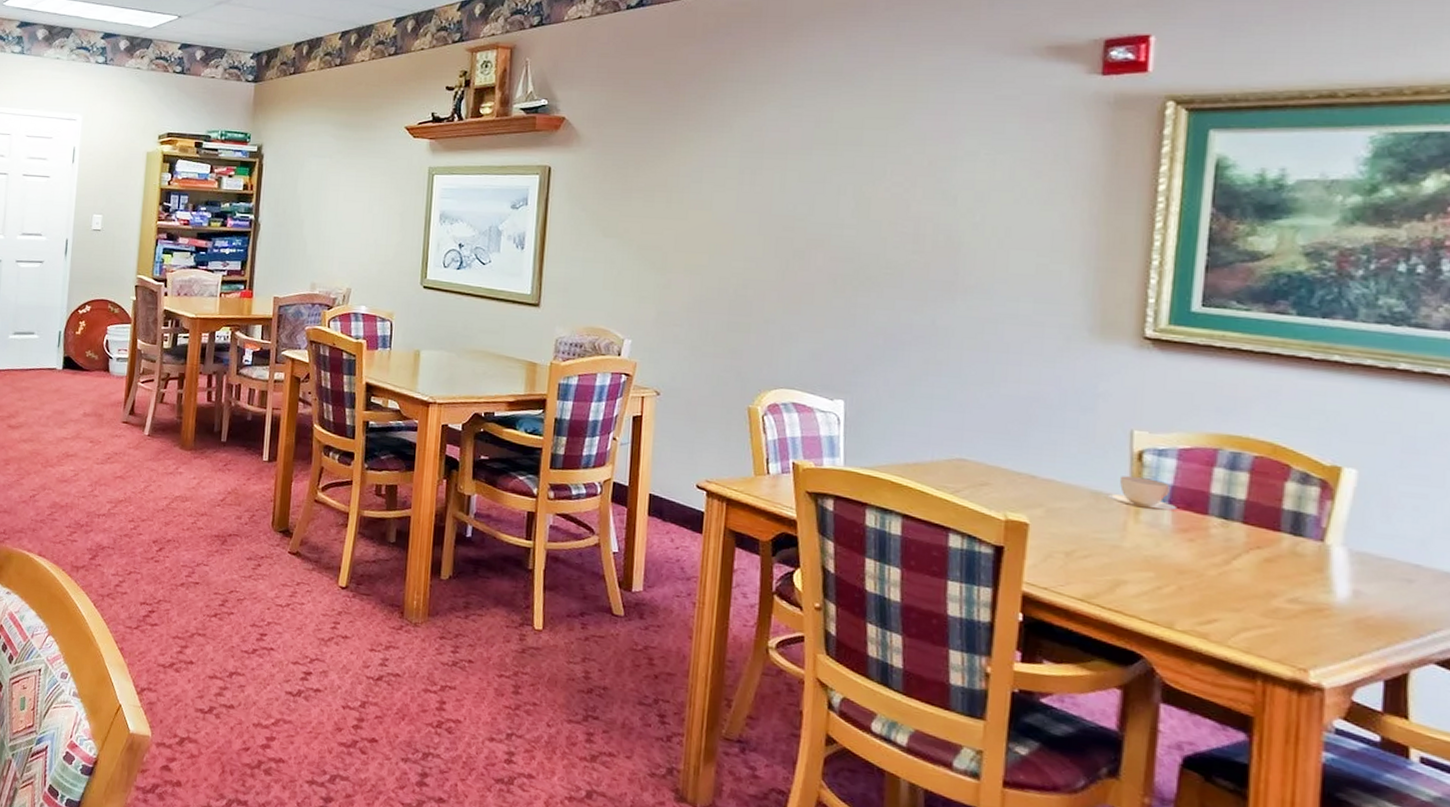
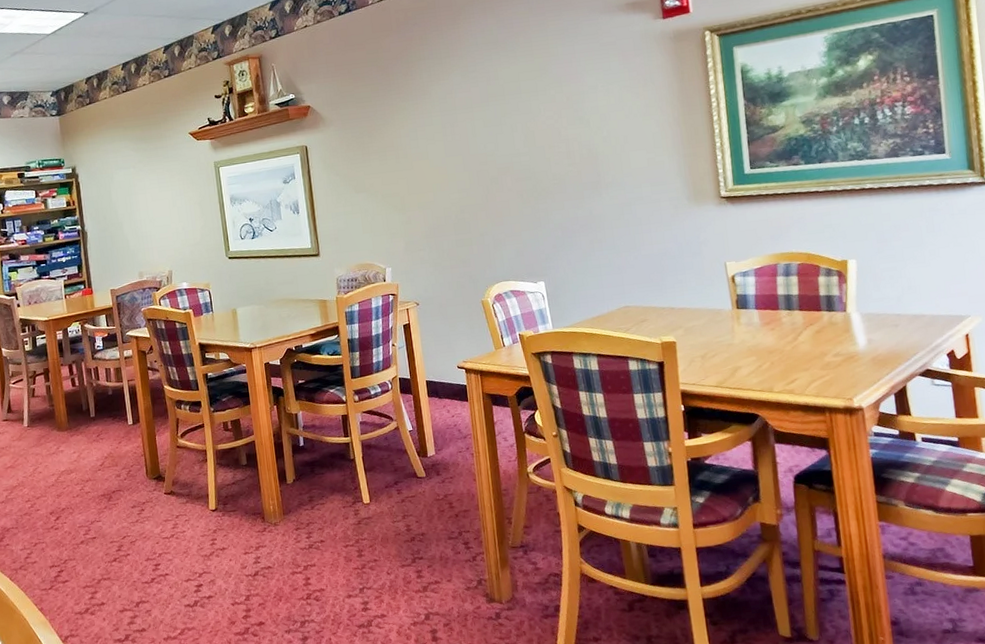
teacup: present [1107,476,1177,511] -> none [719,293,761,315]

